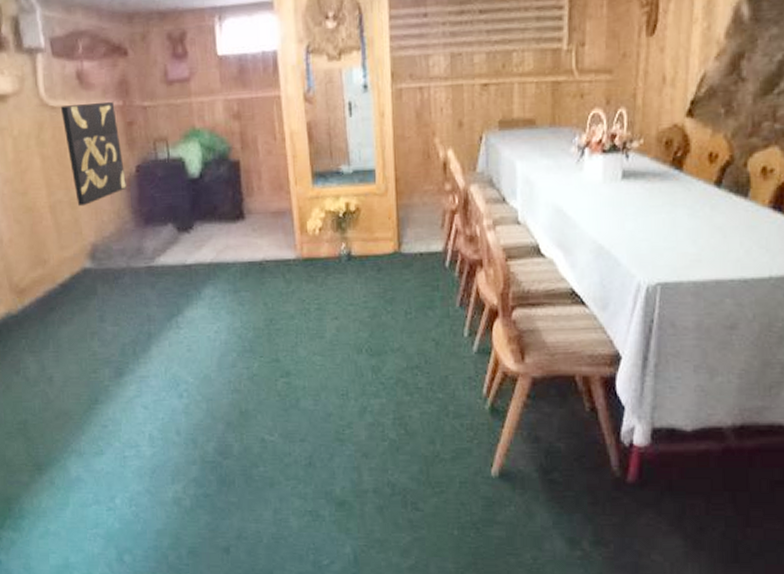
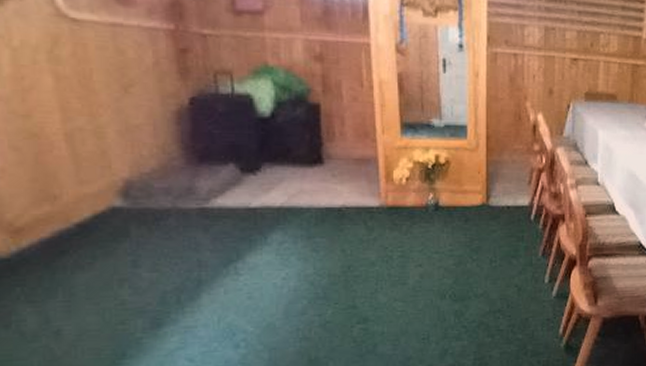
wall art: present [60,101,127,207] -> none [85,20,176,137]

